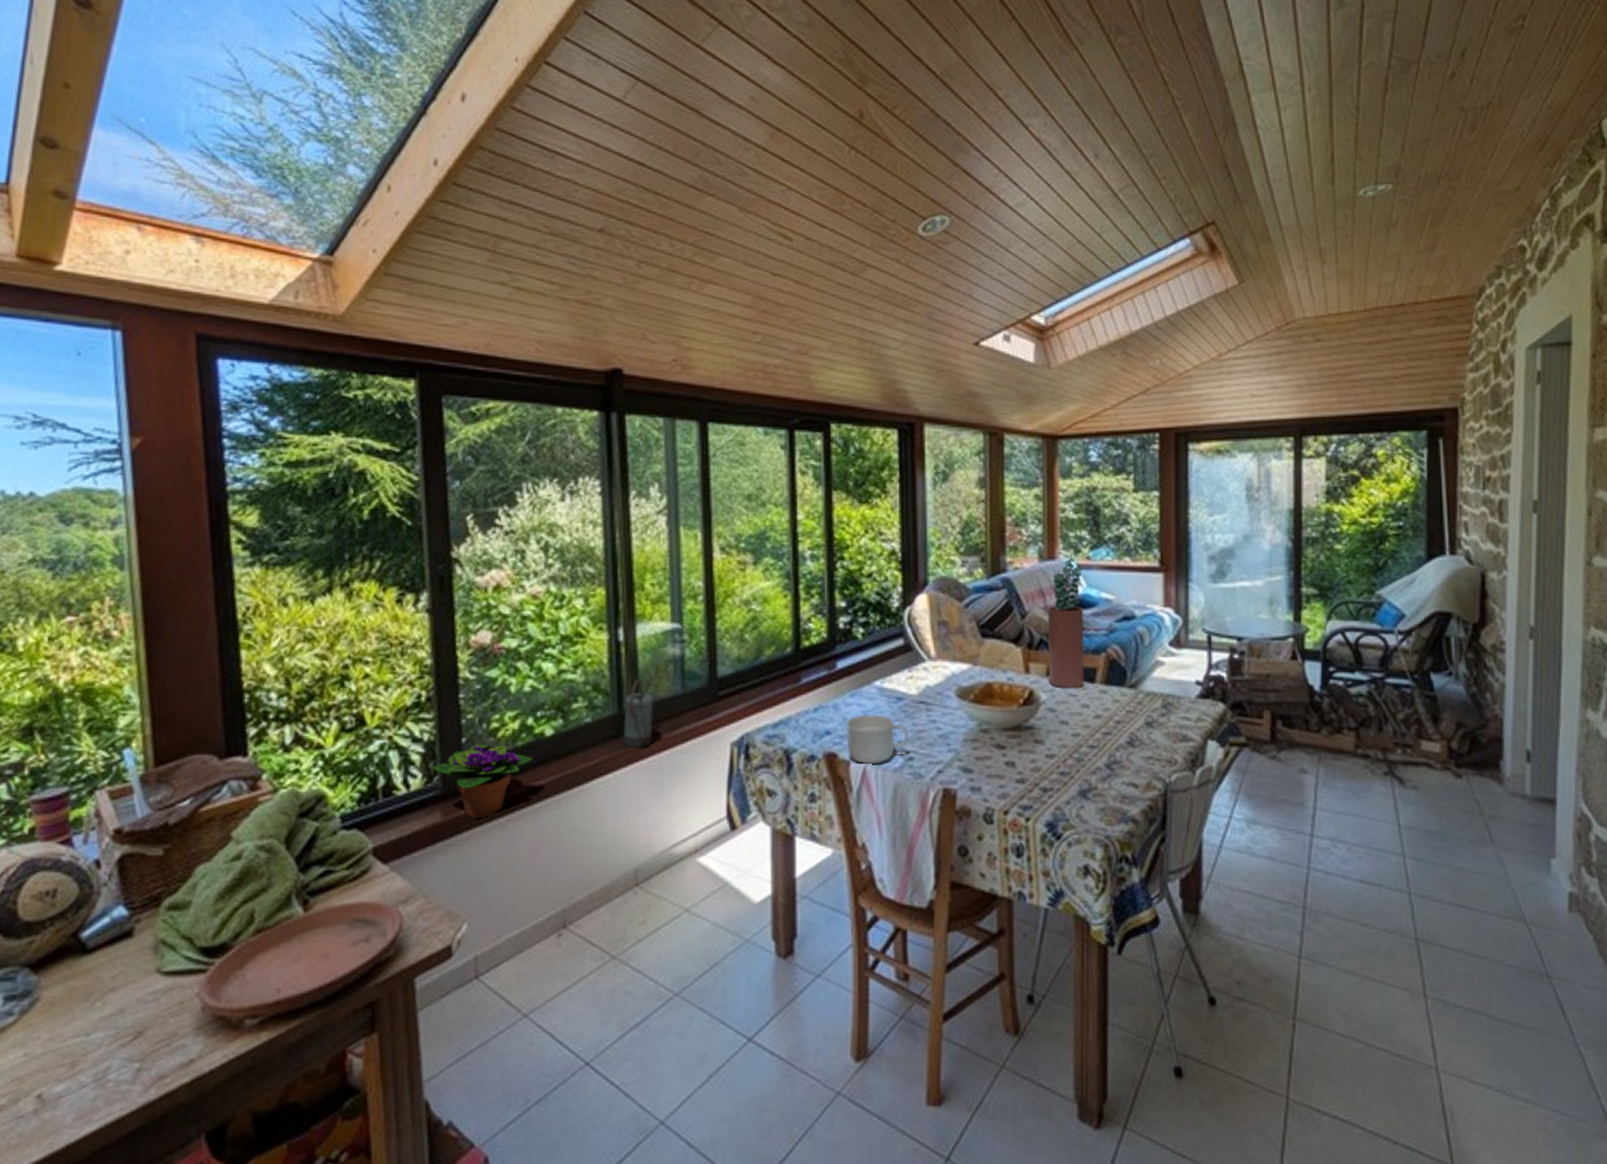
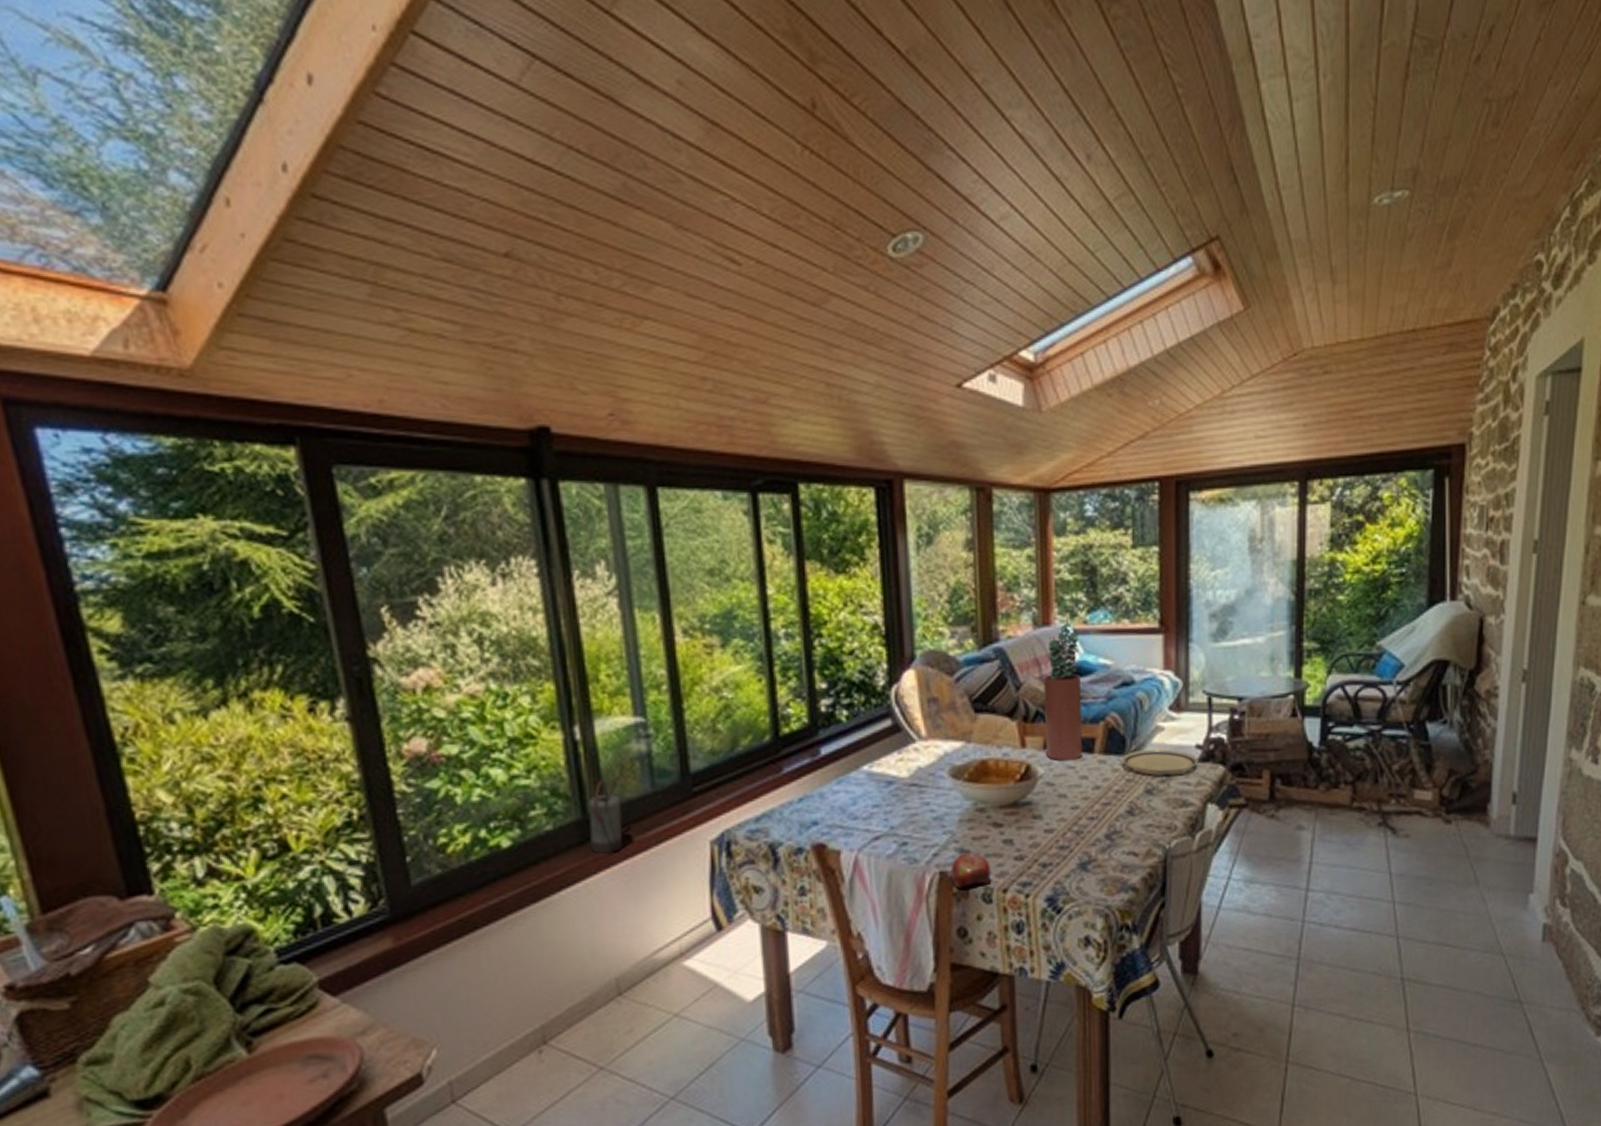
potted flower: present [432,744,533,818] -> none [376,861,491,940]
cup: present [846,714,909,764] -> none [834,800,902,853]
fruit: none [954,772,993,807] -> present [950,852,992,889]
plate: none [1123,682,1198,709] -> present [1122,748,1198,776]

